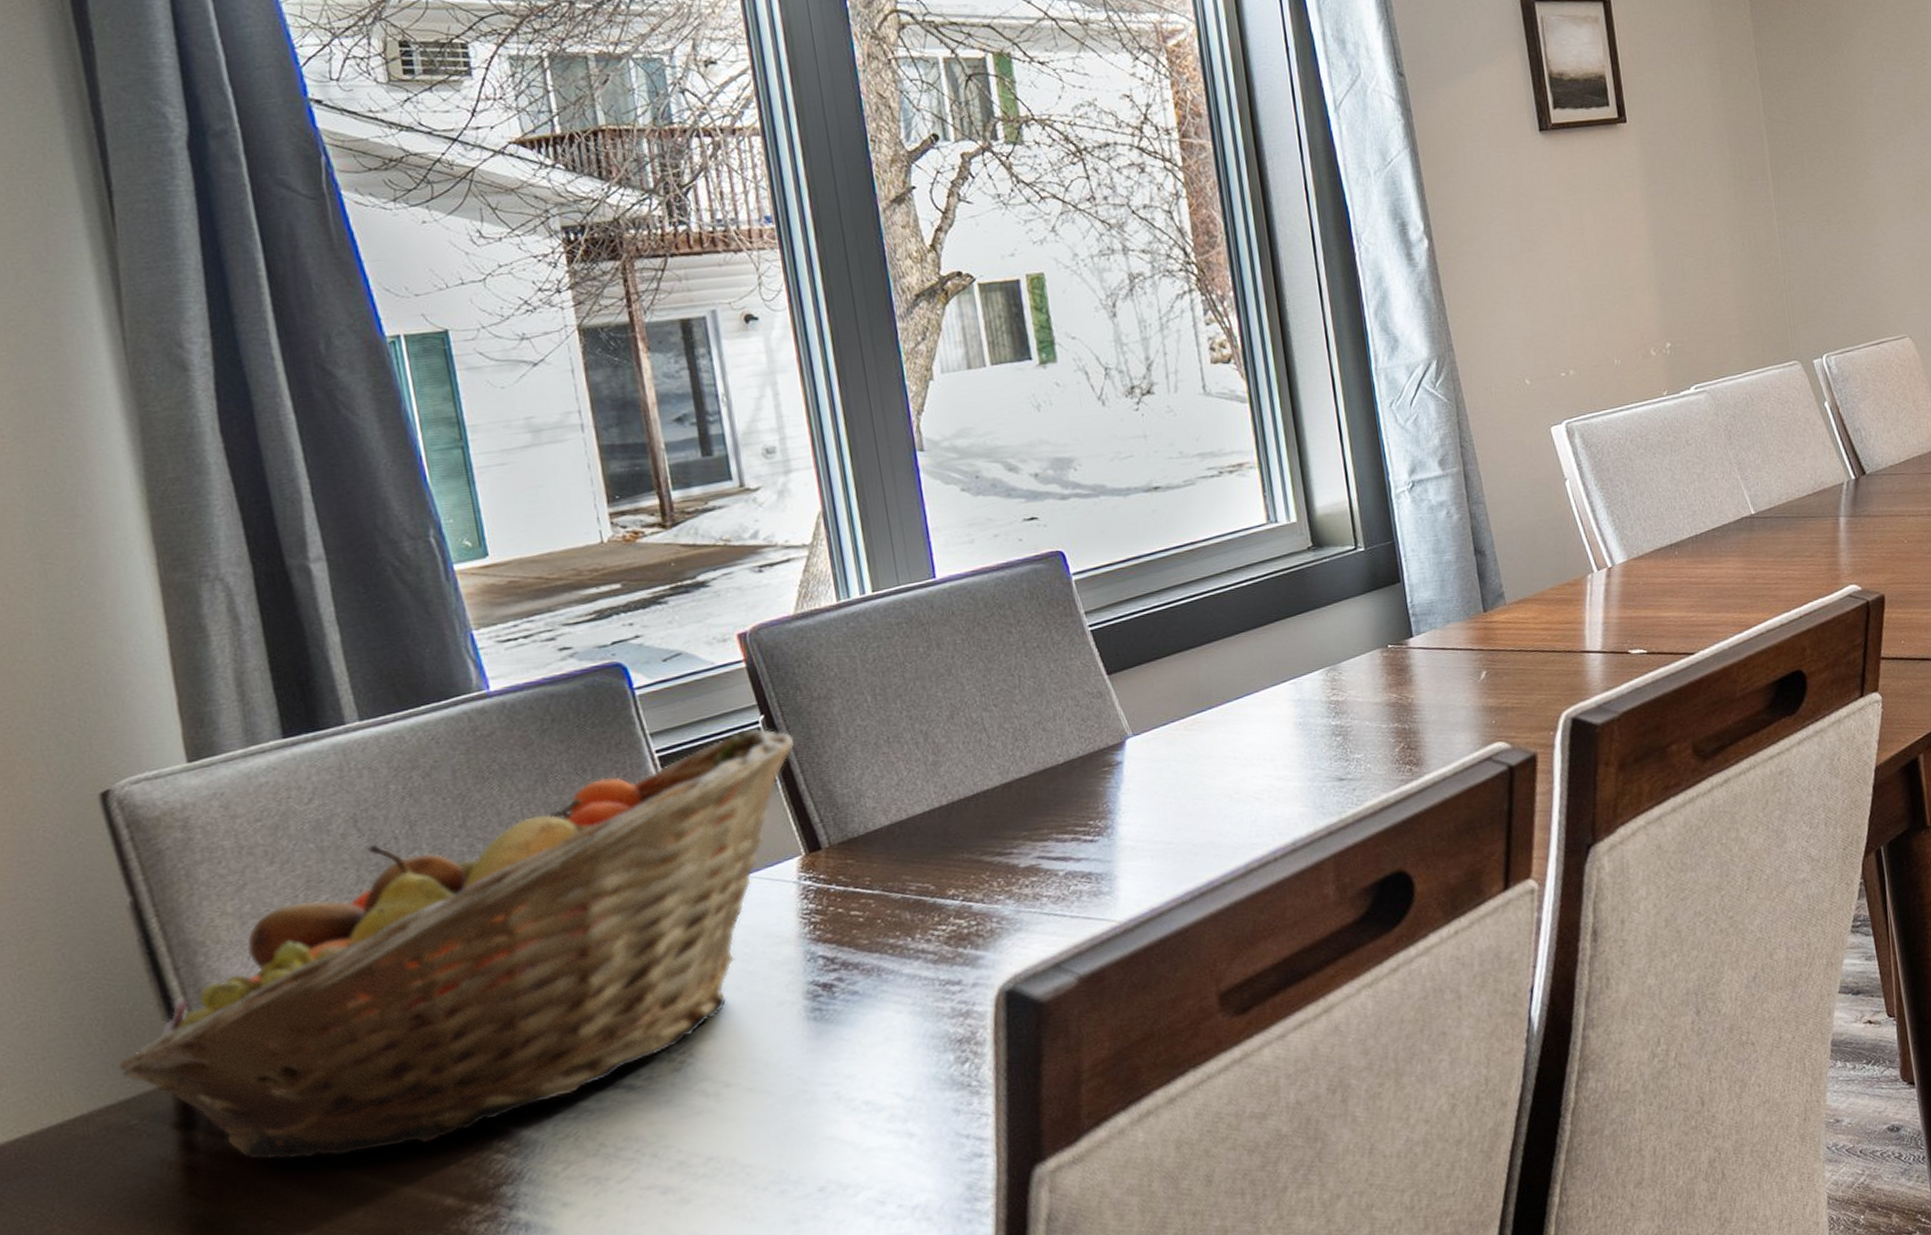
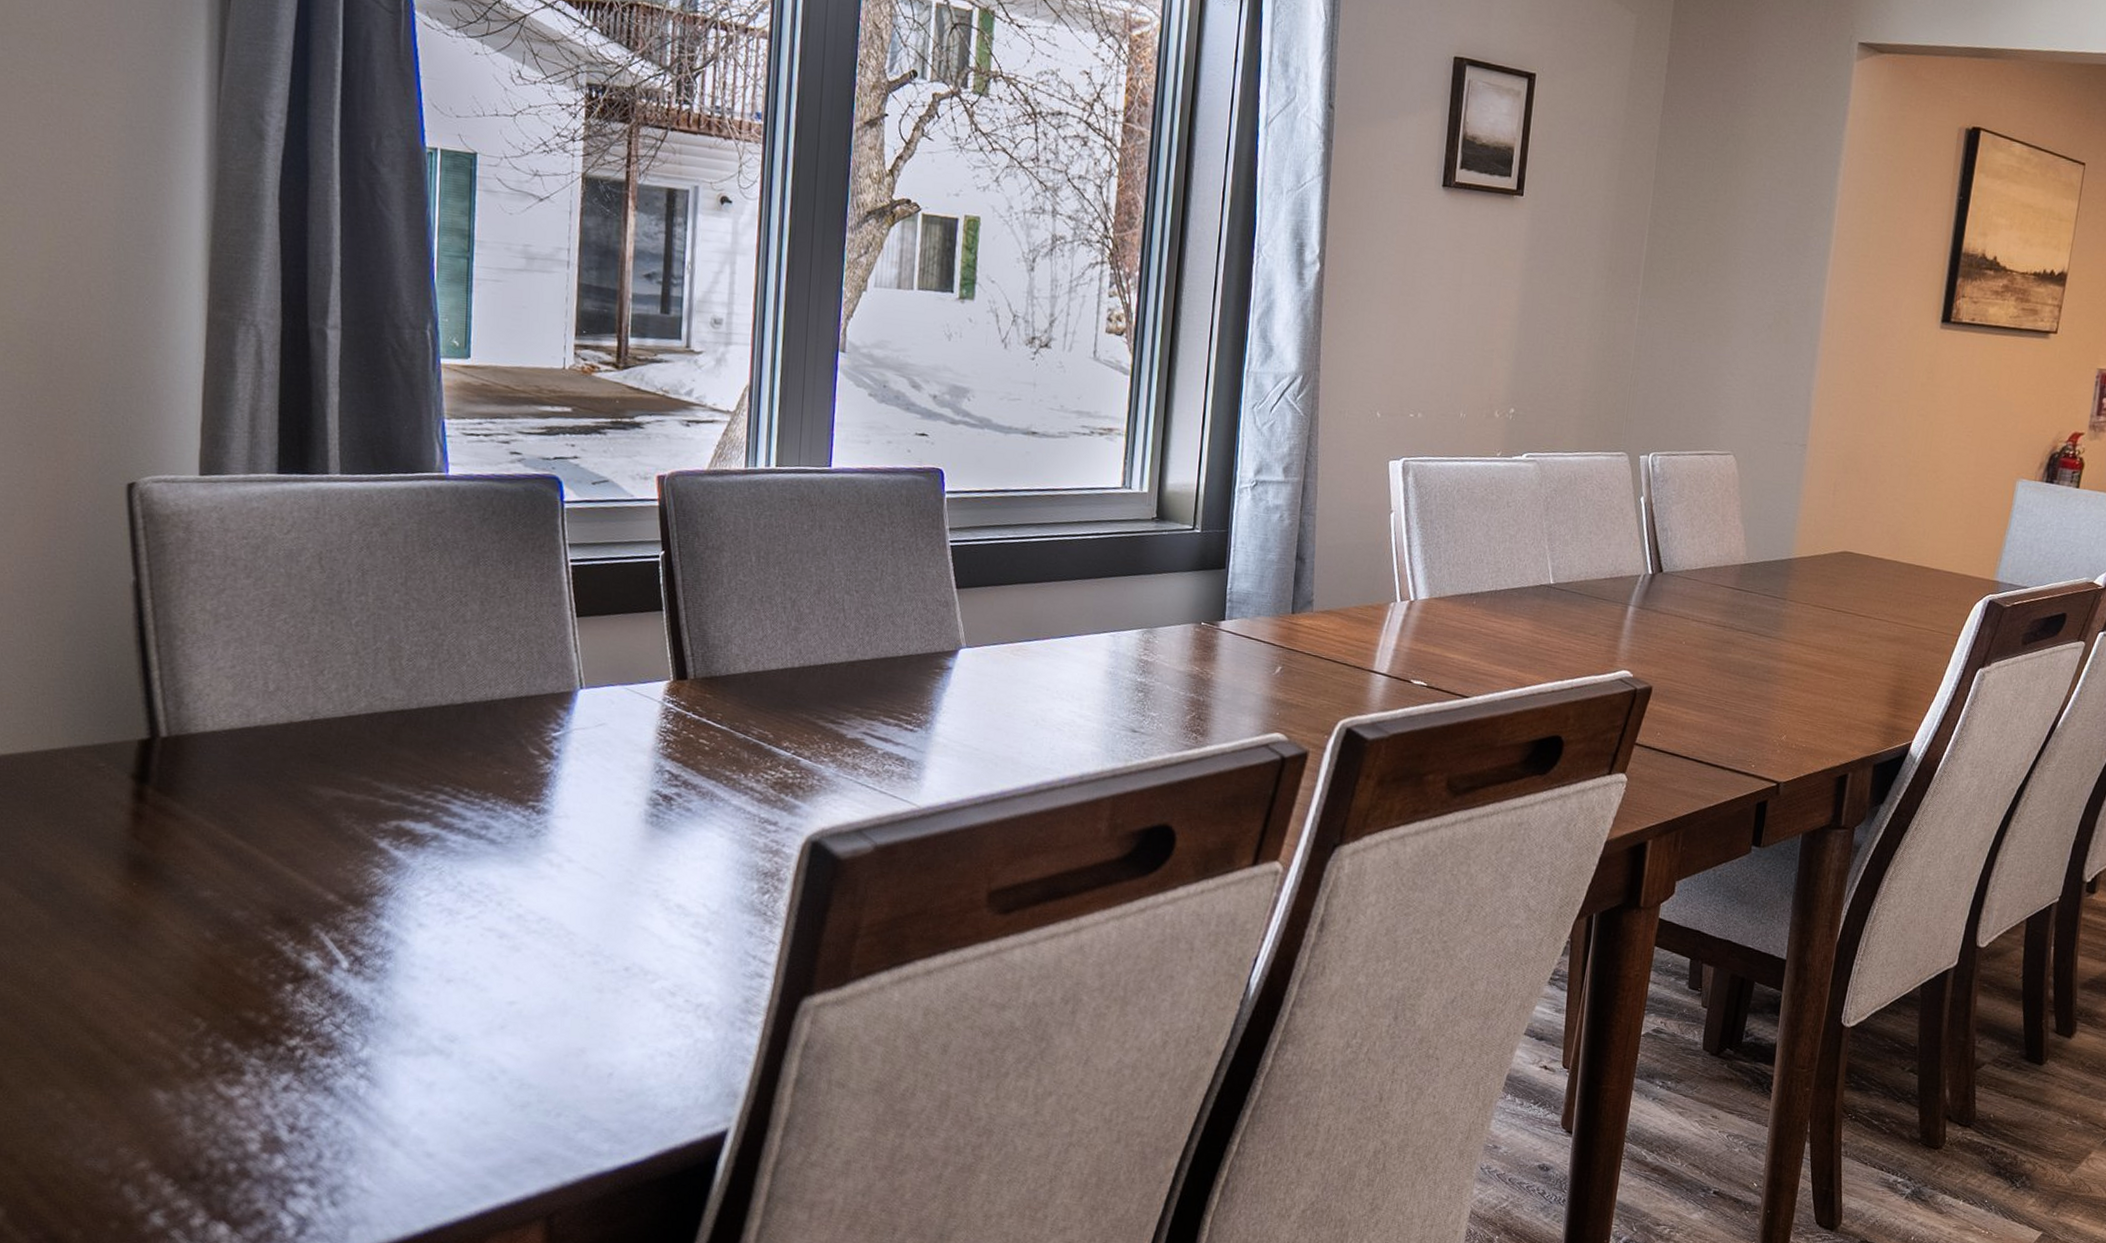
fruit basket: present [119,728,795,1160] -> none [99,559,685,845]

